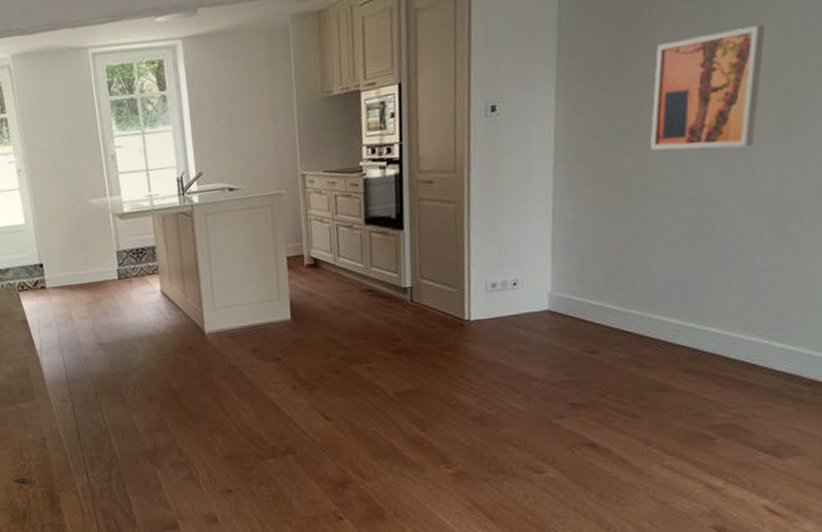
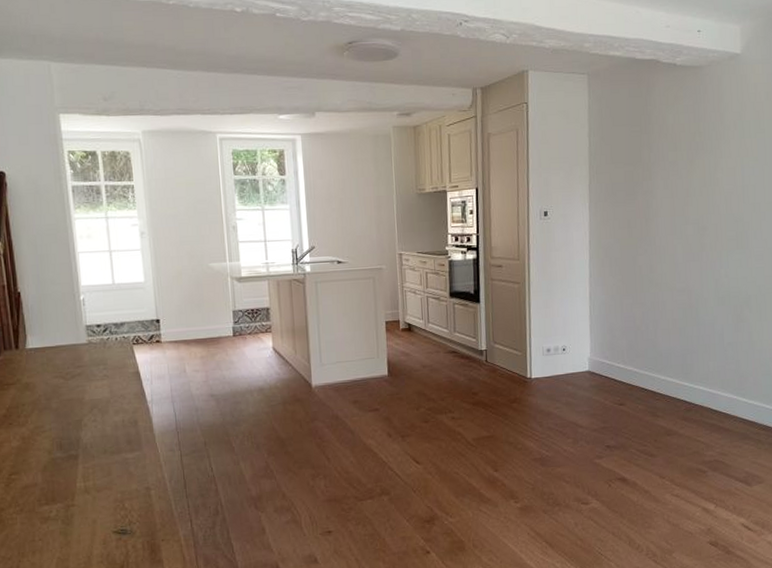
wall art: present [651,25,766,151] -> none [653,172,721,255]

